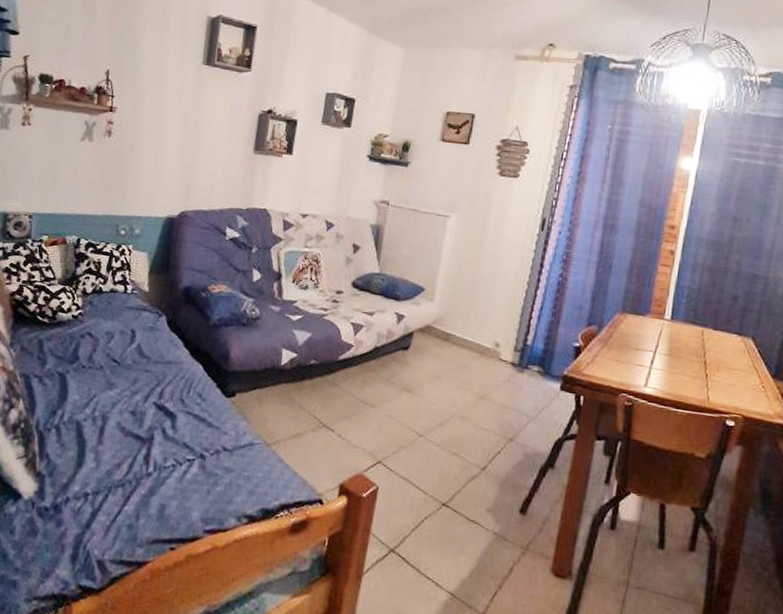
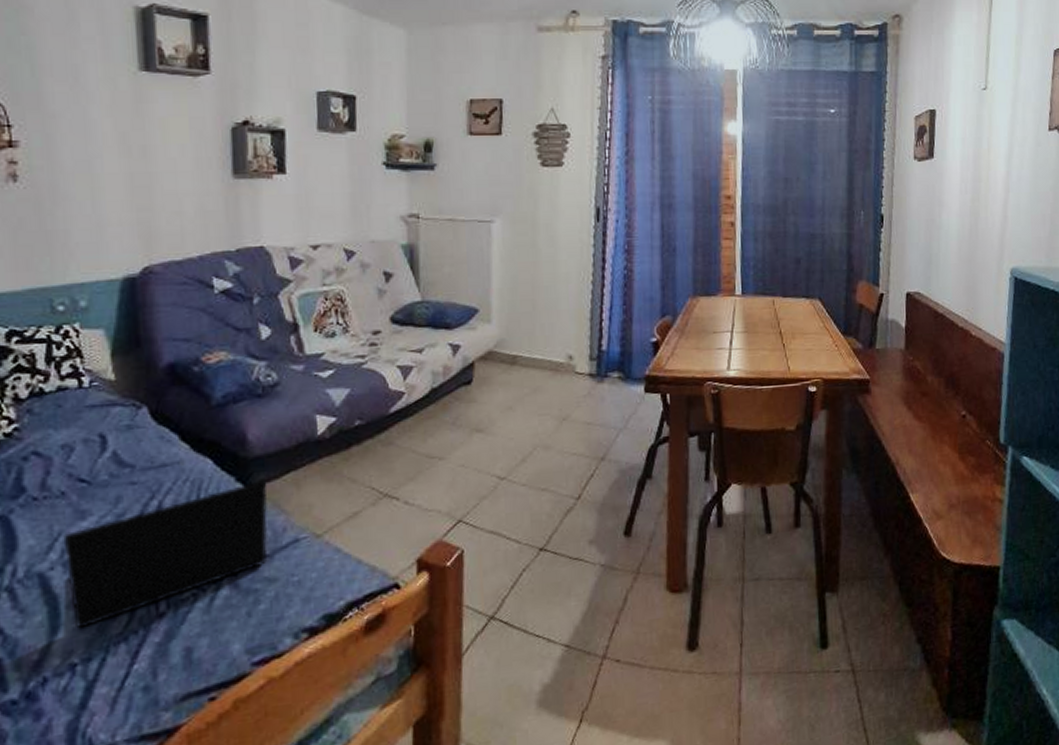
laptop: none [92,390,239,469] -> present [63,480,268,629]

